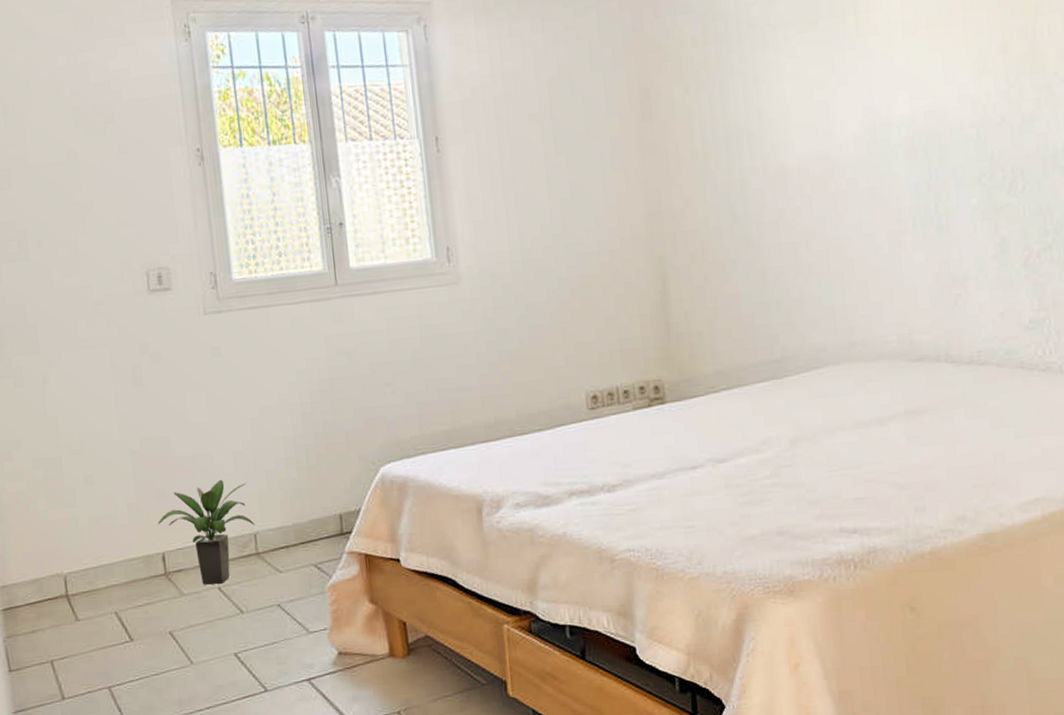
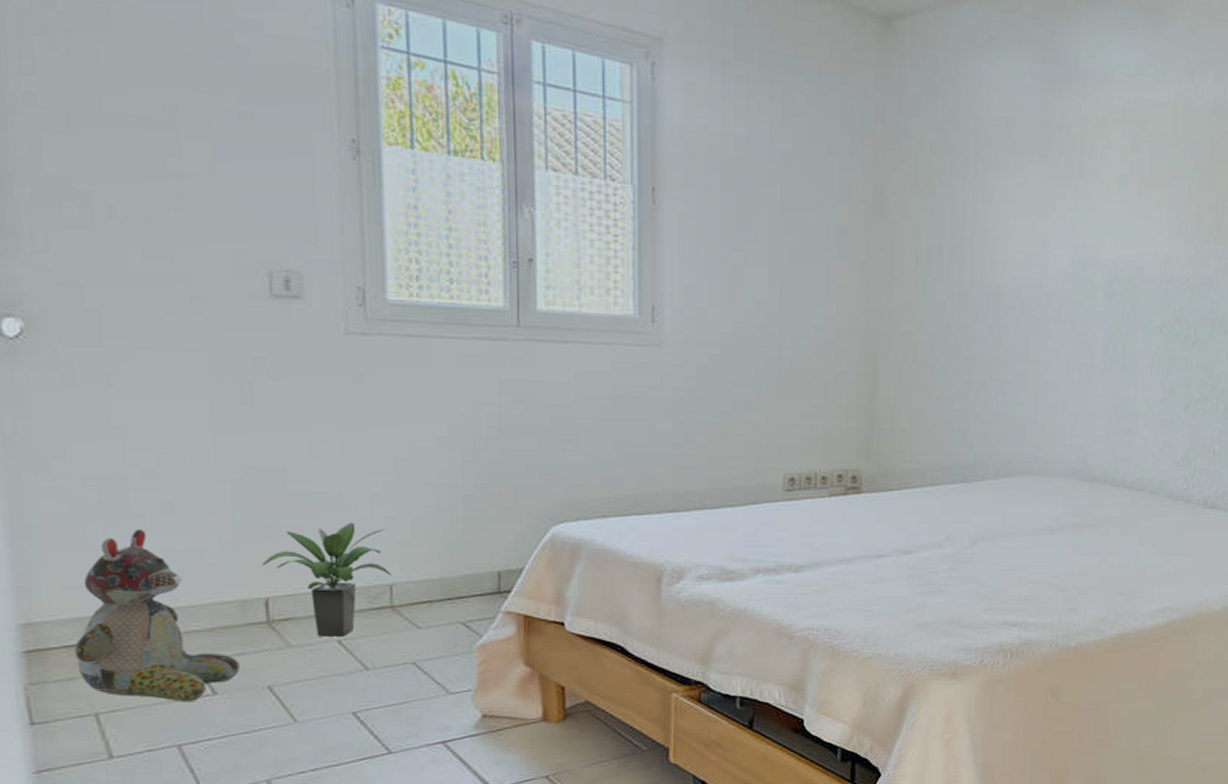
stuffed bear: none [34,500,148,648] -> present [74,528,240,701]

